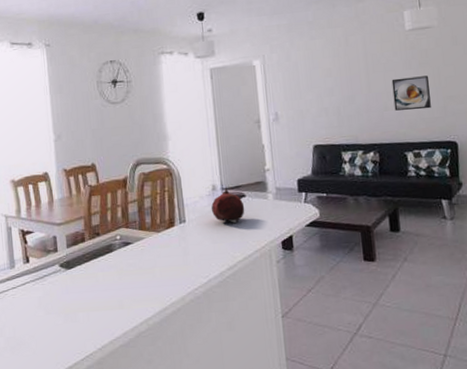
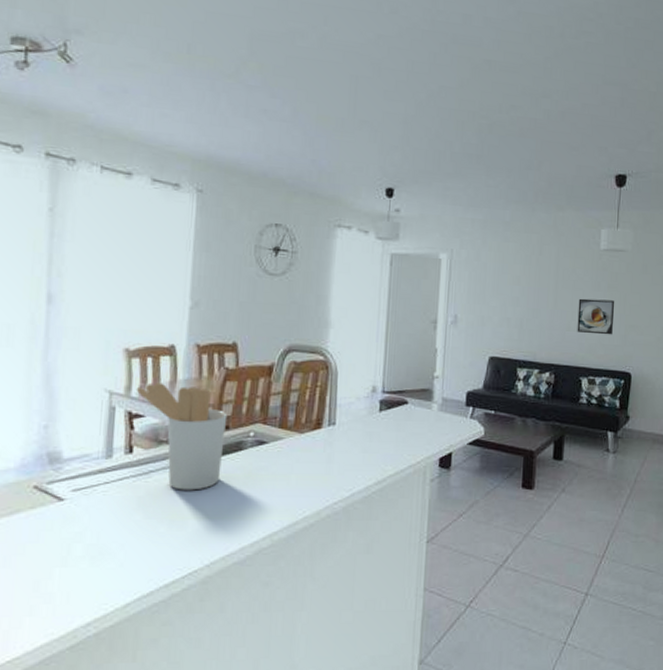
utensil holder: none [25,204,99,289] -> present [137,382,228,491]
fruit: present [211,187,245,224] -> none [368,390,405,433]

